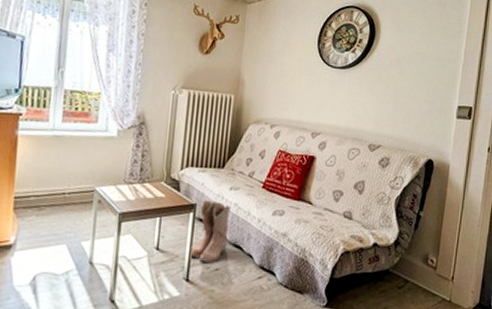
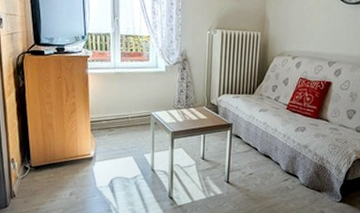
boots: present [190,200,231,263] -> none [229,120,260,169]

